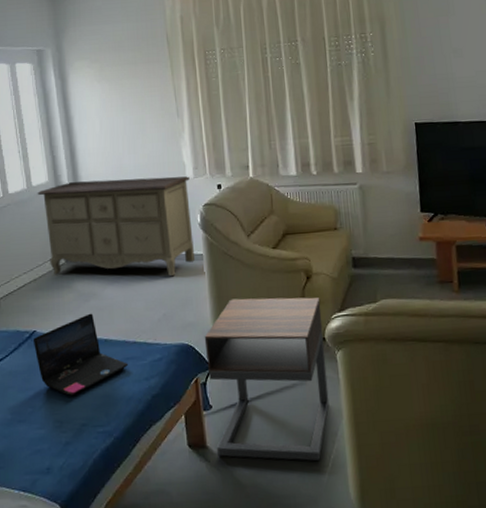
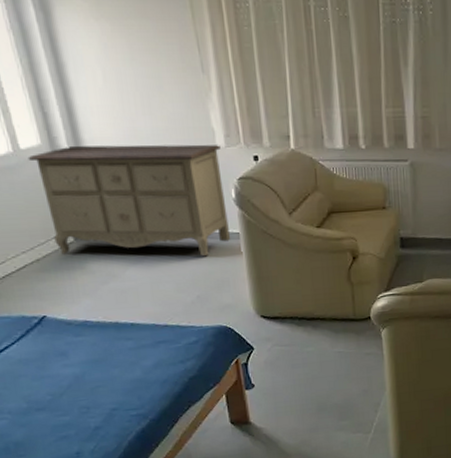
laptop: present [32,313,129,396] -> none [43,296,161,382]
nightstand: present [204,297,330,462] -> none [244,277,373,431]

